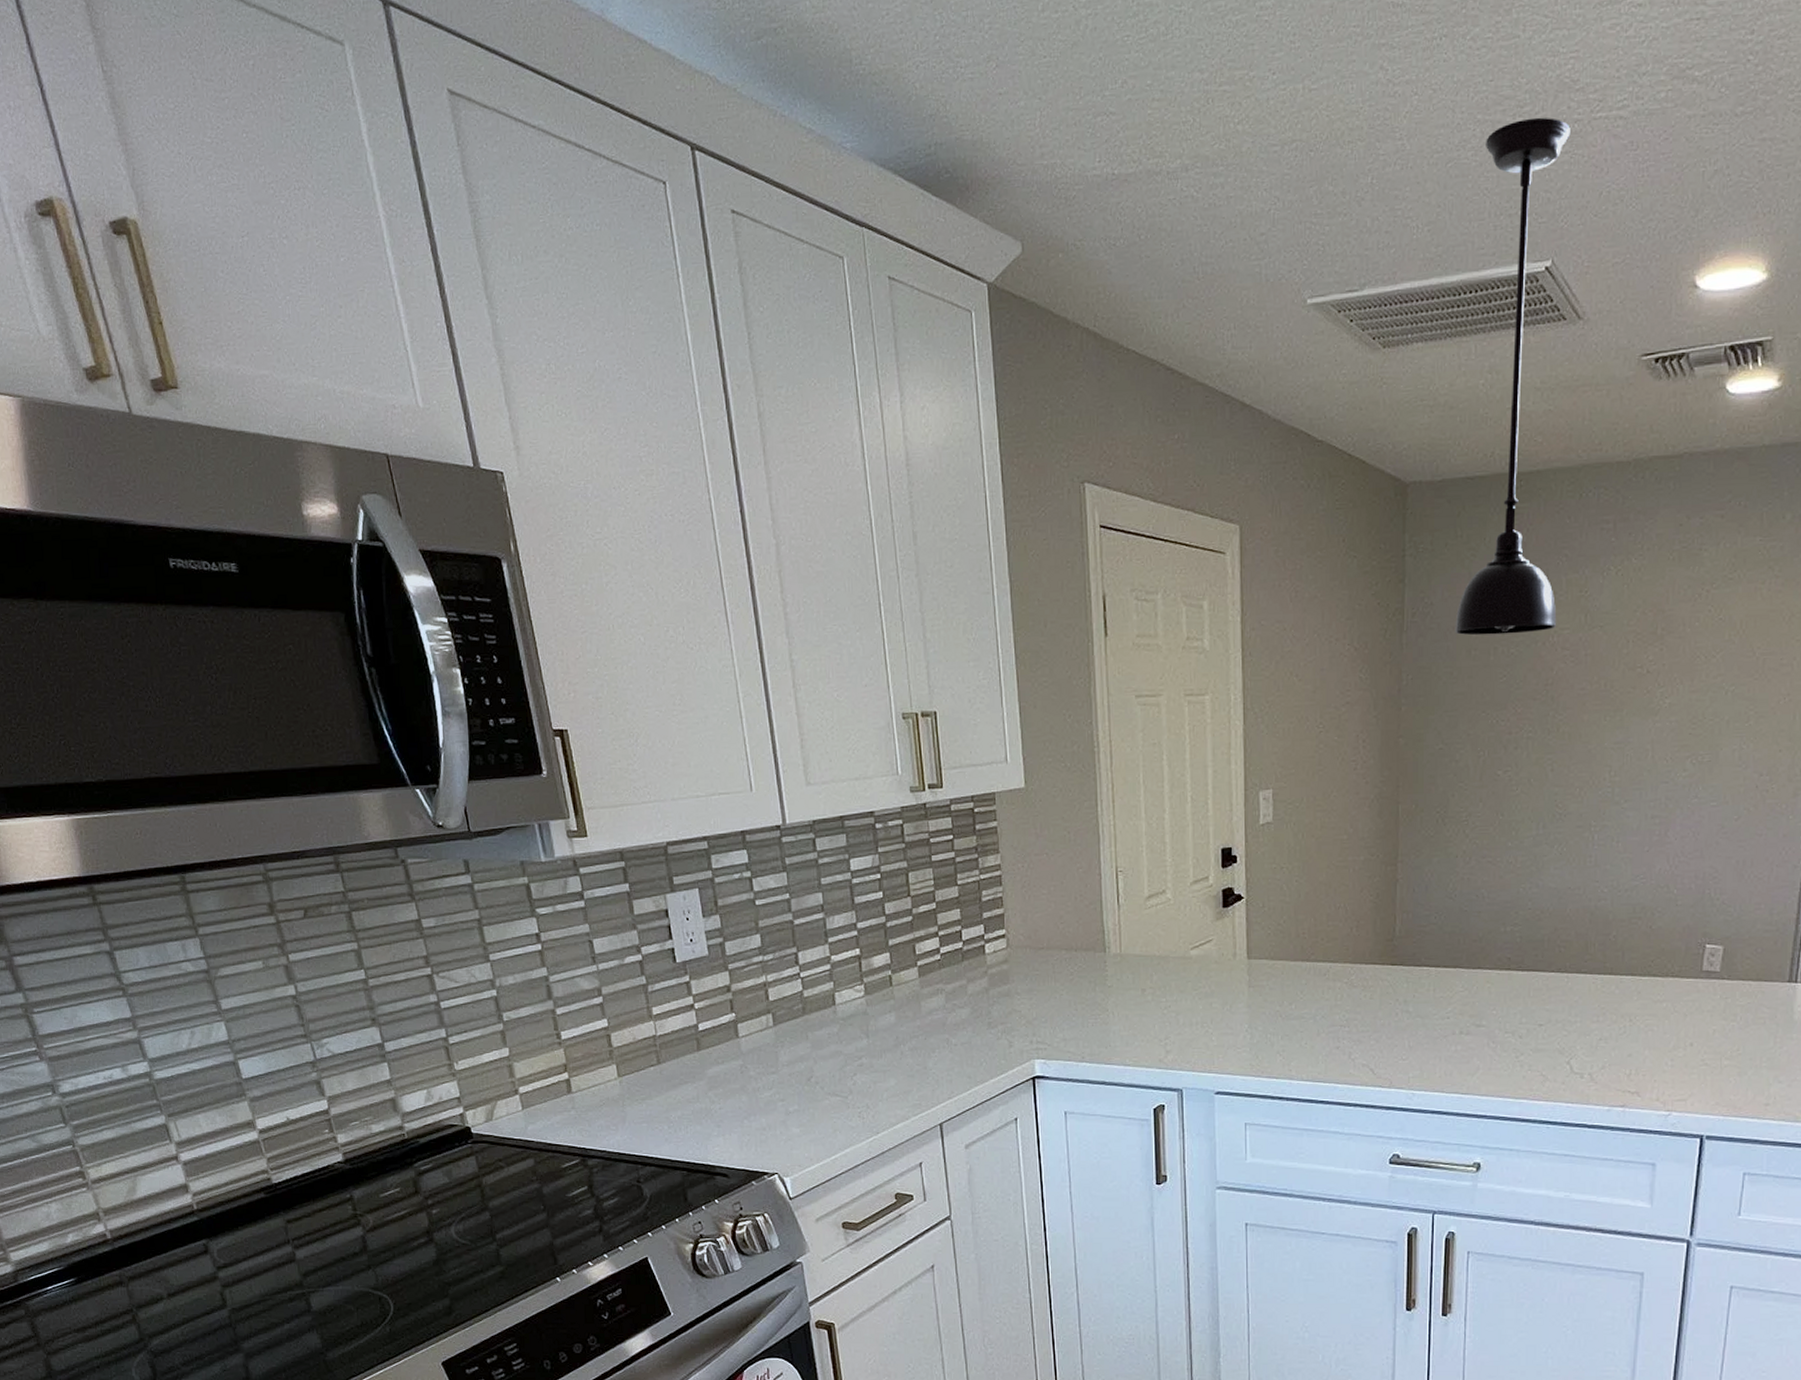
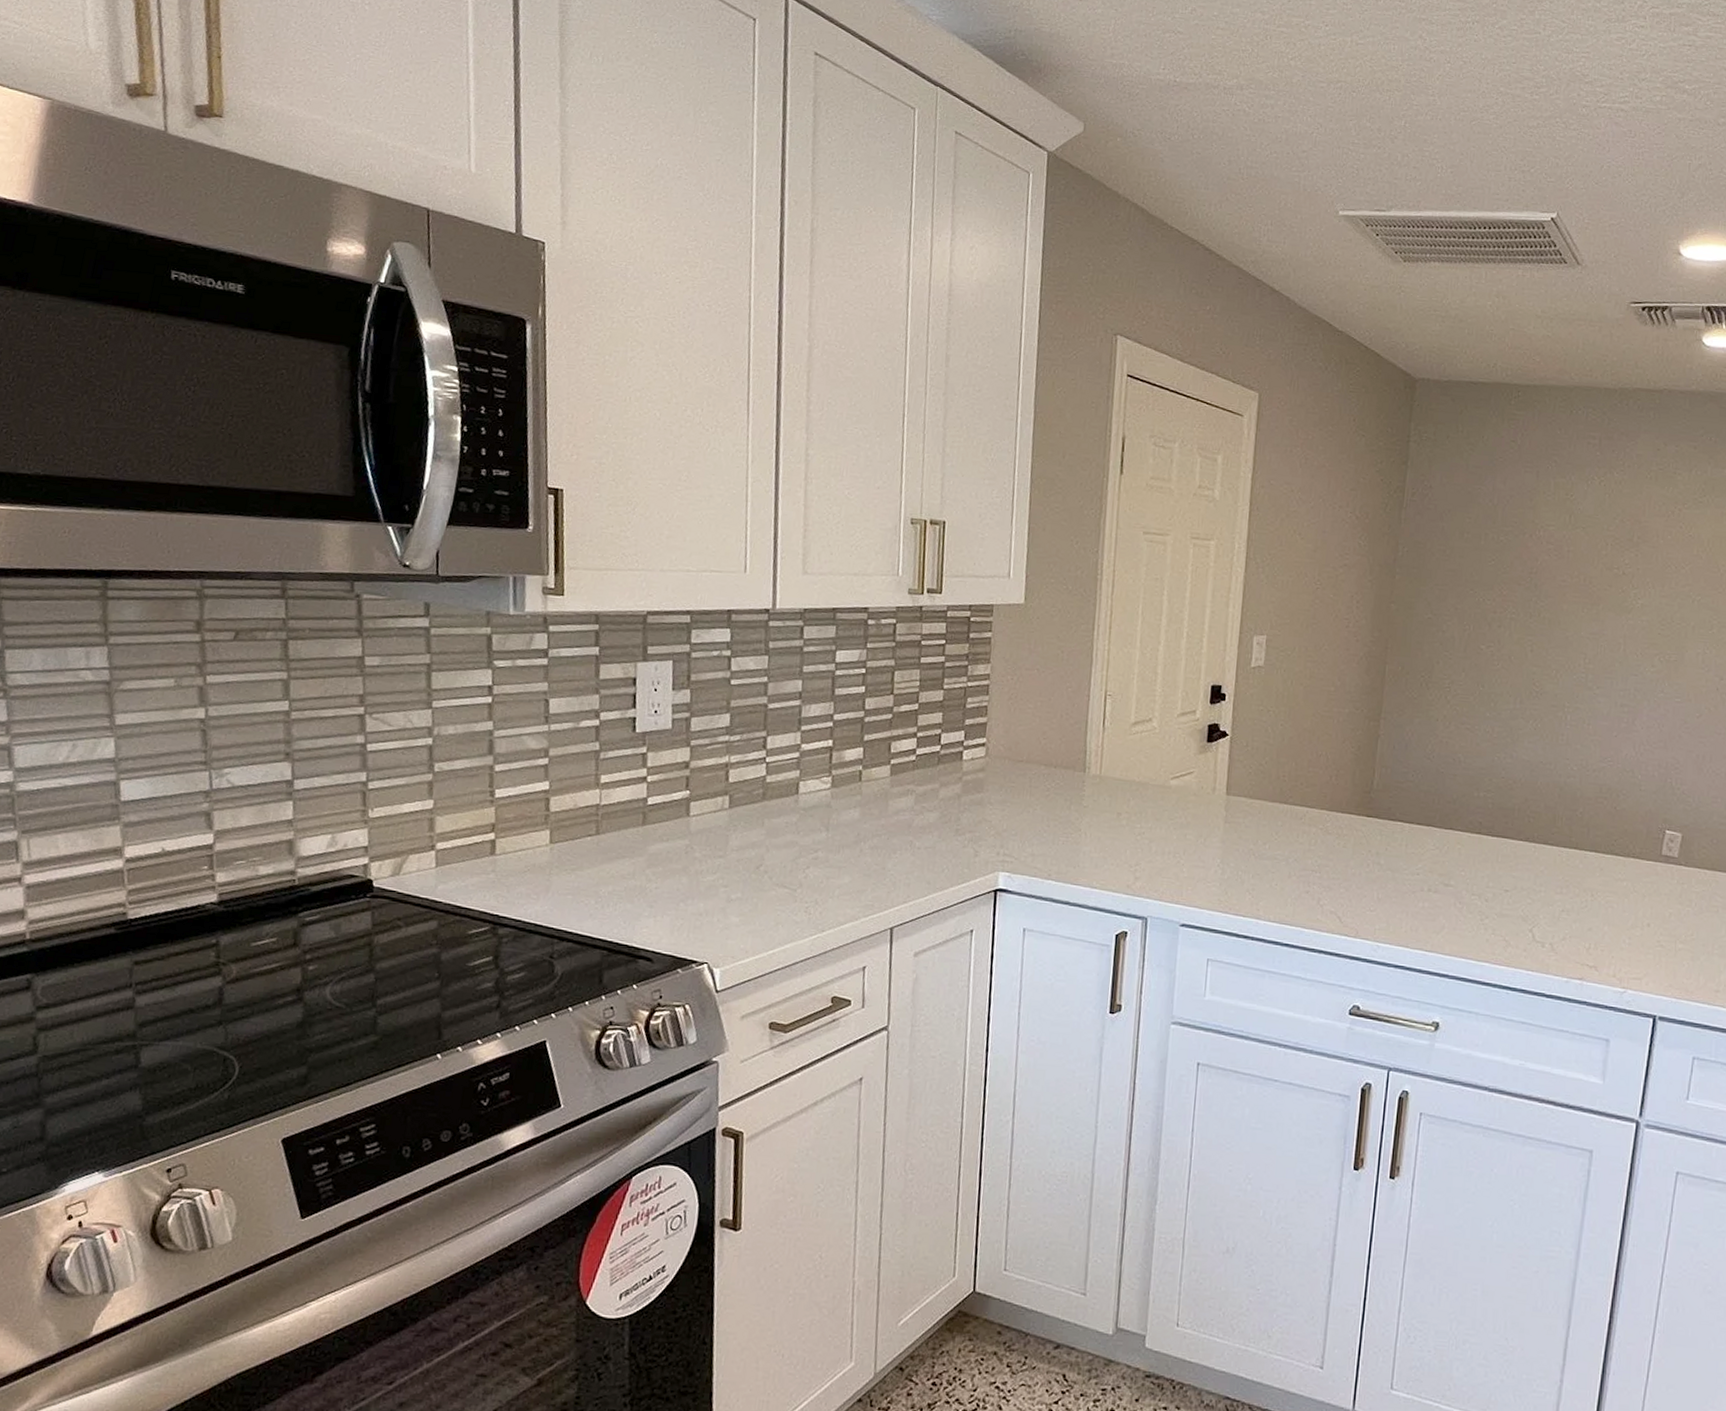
light fixture: present [1455,117,1571,636] -> none [1450,97,1579,525]

